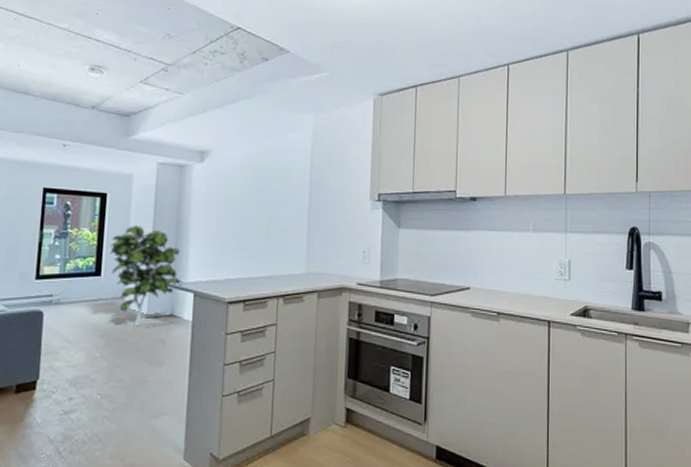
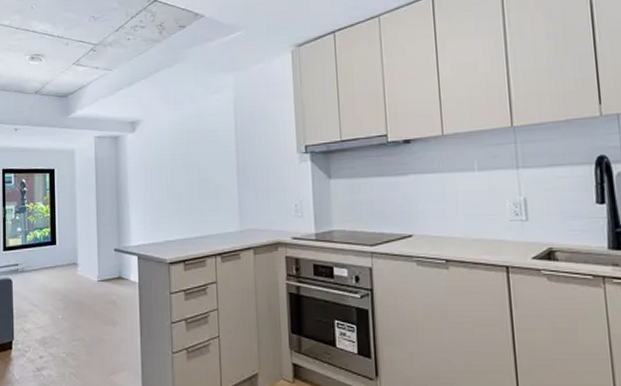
indoor plant: present [110,224,183,327] -> none [62,195,127,290]

